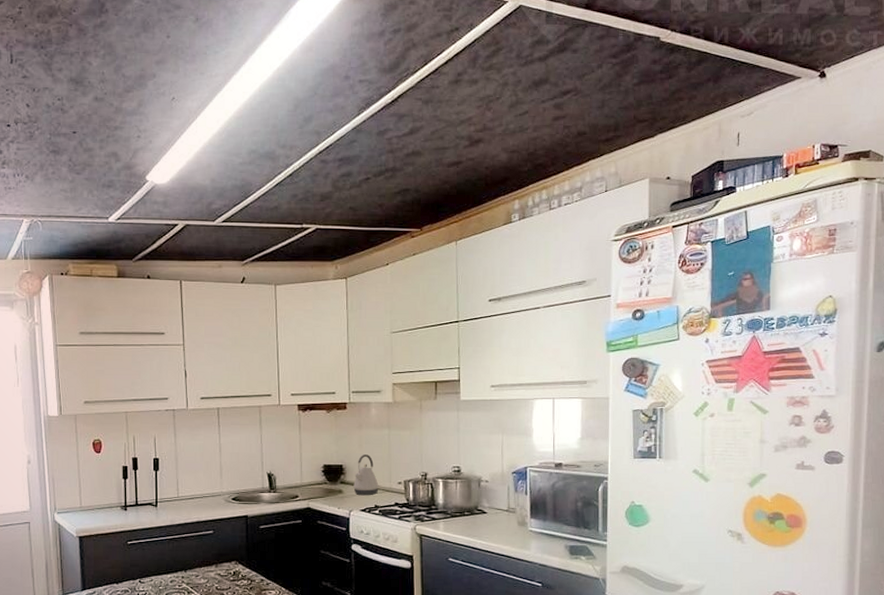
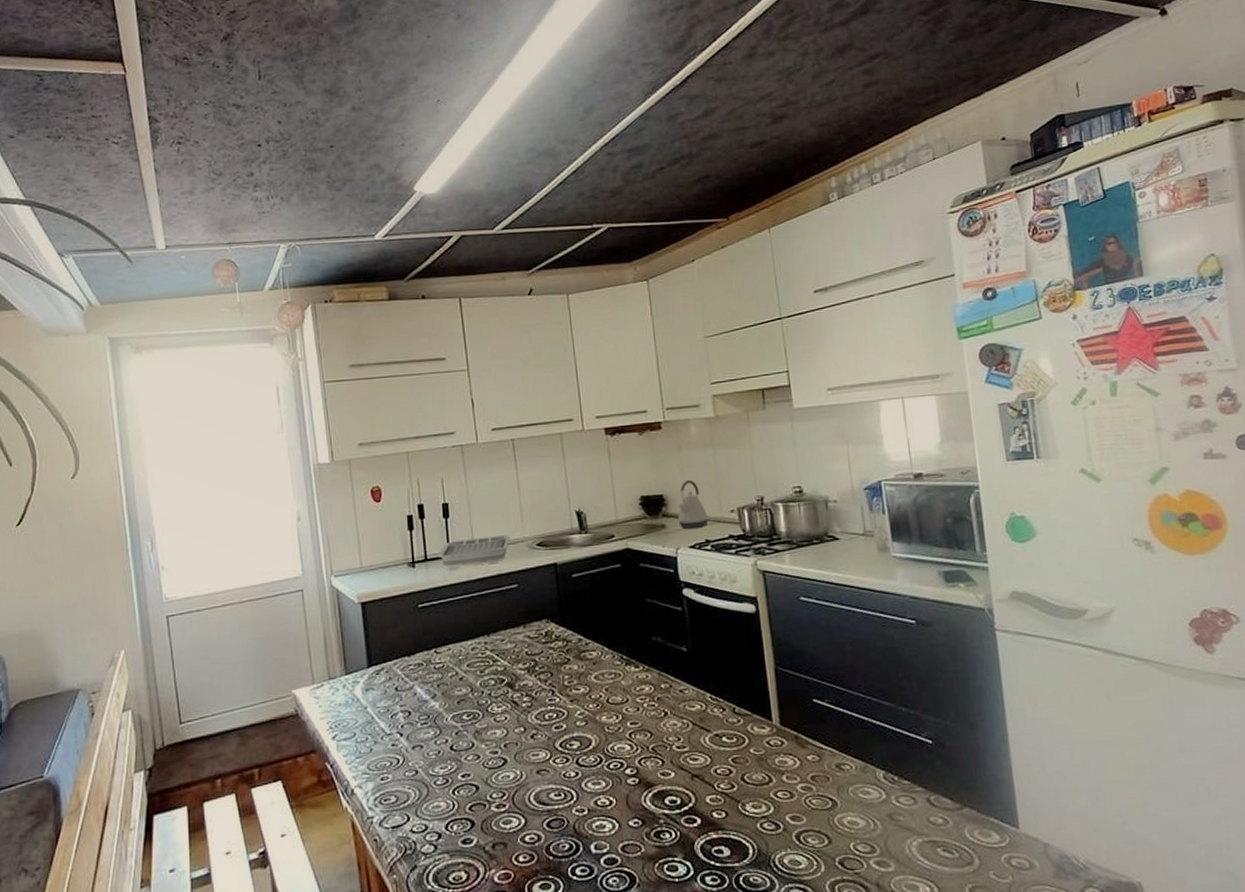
dish rack: none [146,489,210,515] -> present [437,535,510,570]

